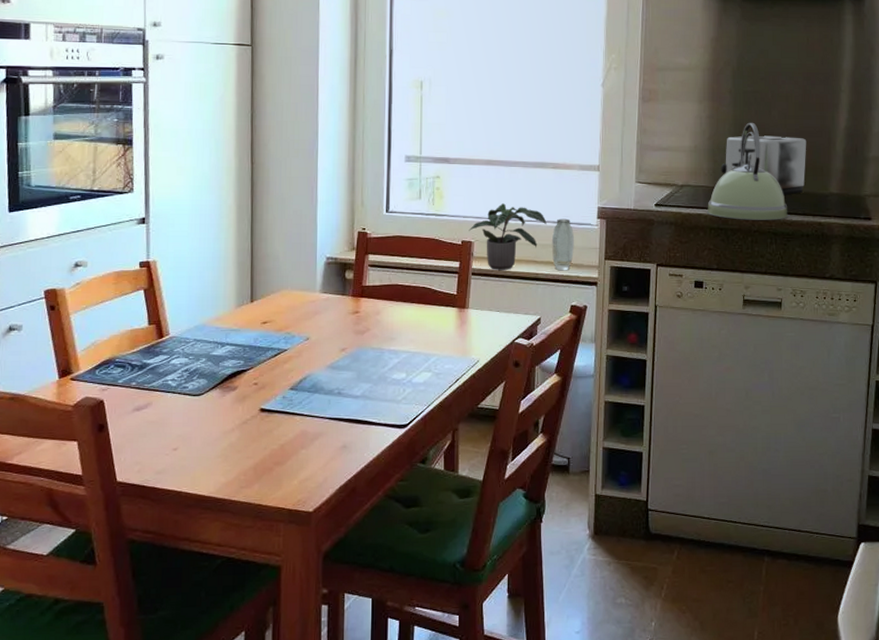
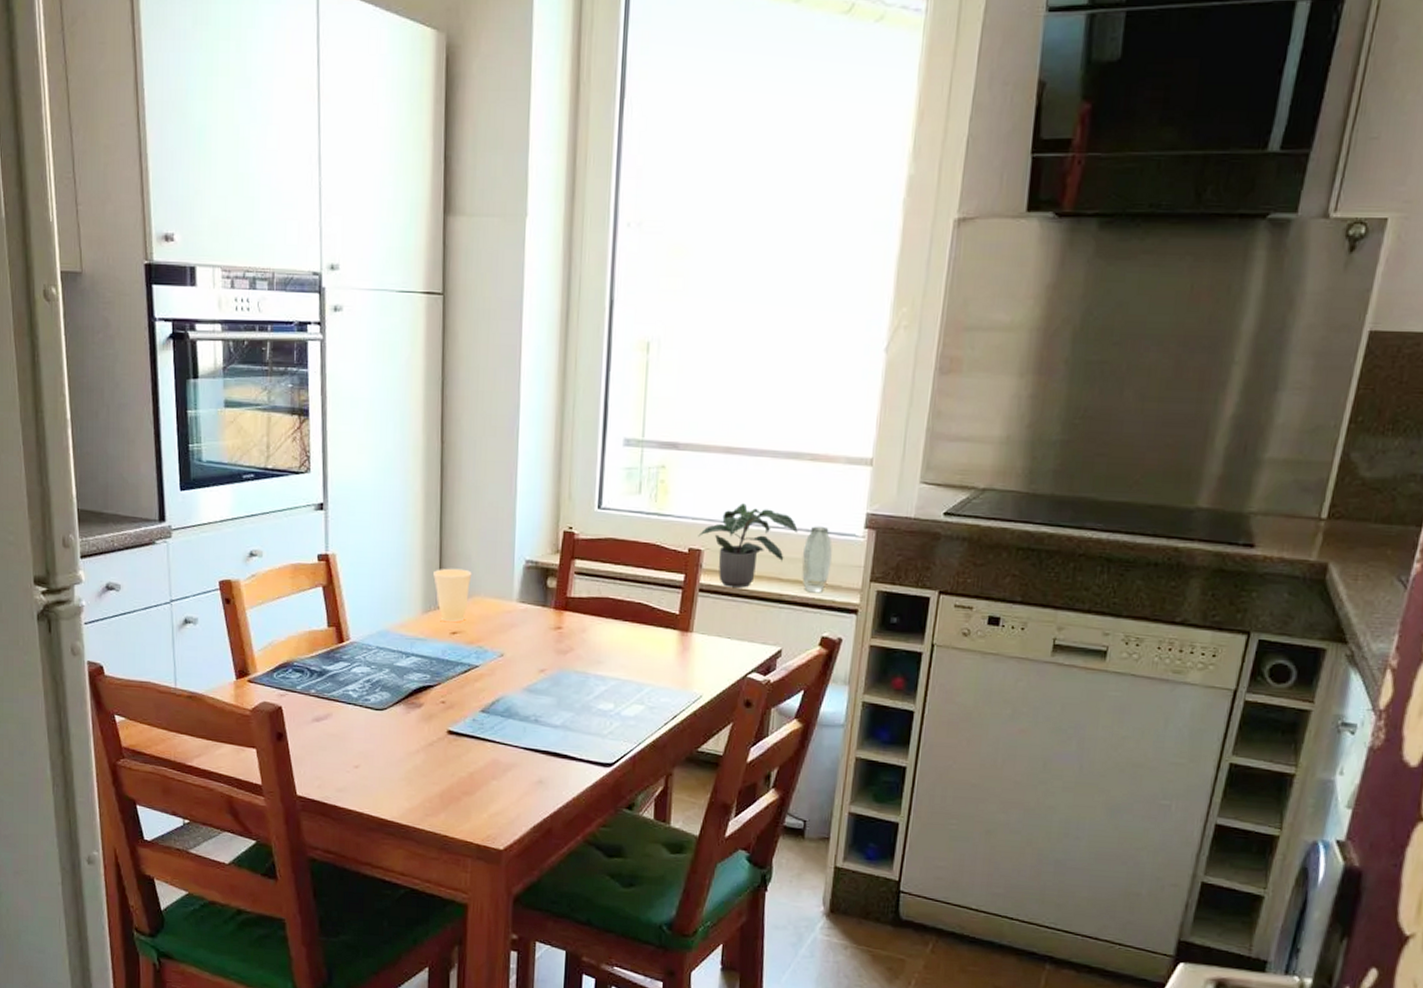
cup: none [245,267,280,314] -> present [432,568,472,623]
kettle: present [706,122,789,221] -> none [1013,405,1133,543]
toaster: present [721,135,807,196] -> none [1040,423,1172,509]

